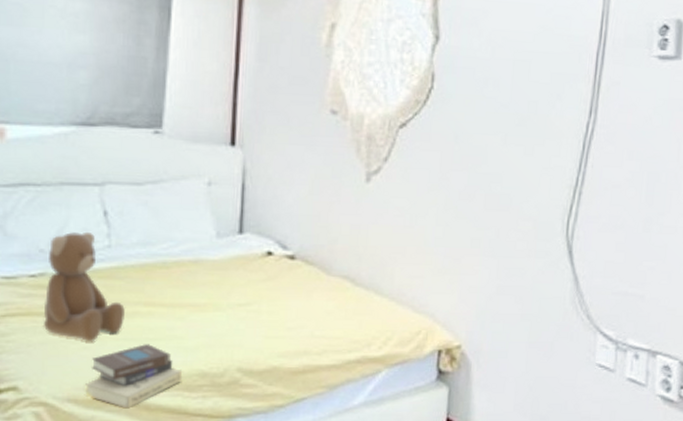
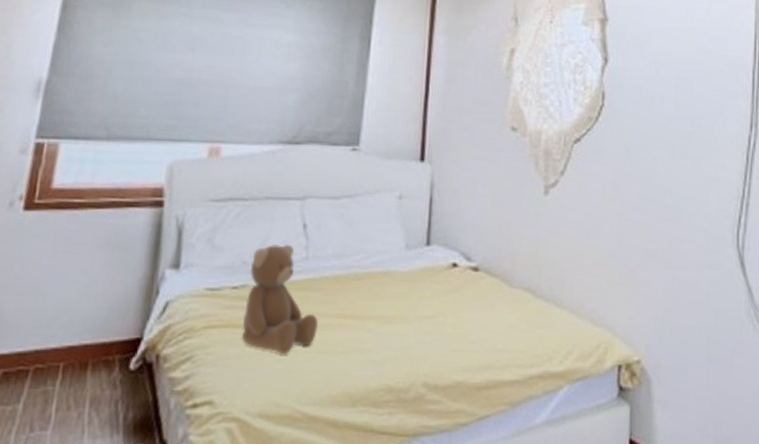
books: present [84,344,183,409] -> none [275,357,370,425]

